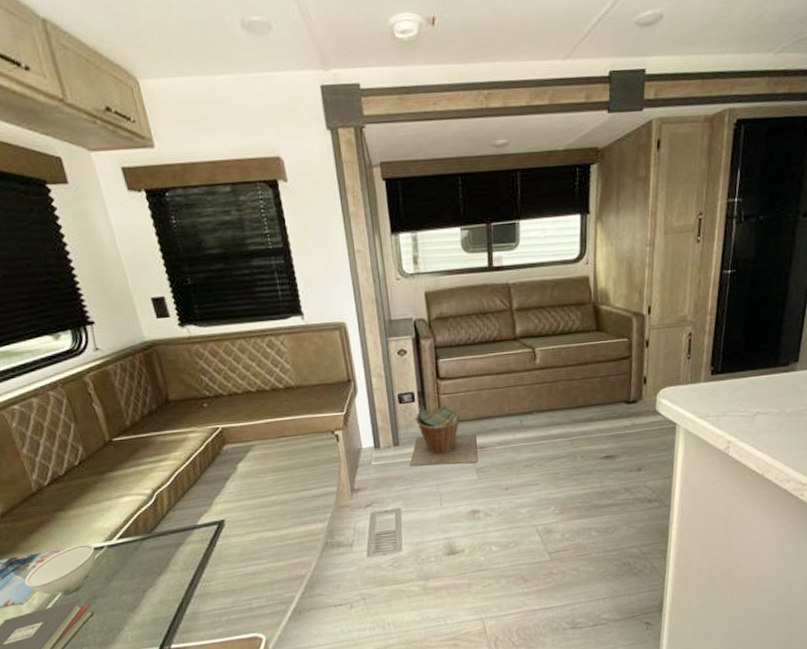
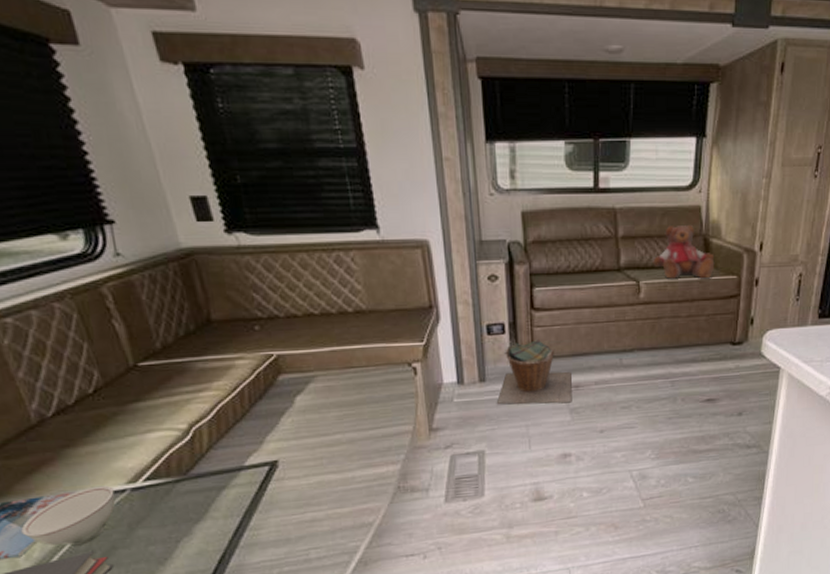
teddy bear: none [546,293,606,345] -> present [653,224,715,279]

